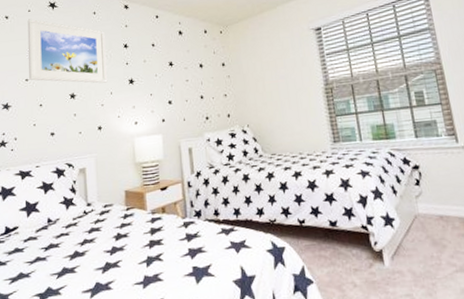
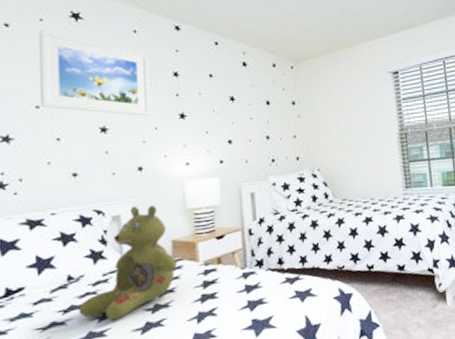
stuffed bear: none [55,159,129,258] -> present [78,204,177,320]

